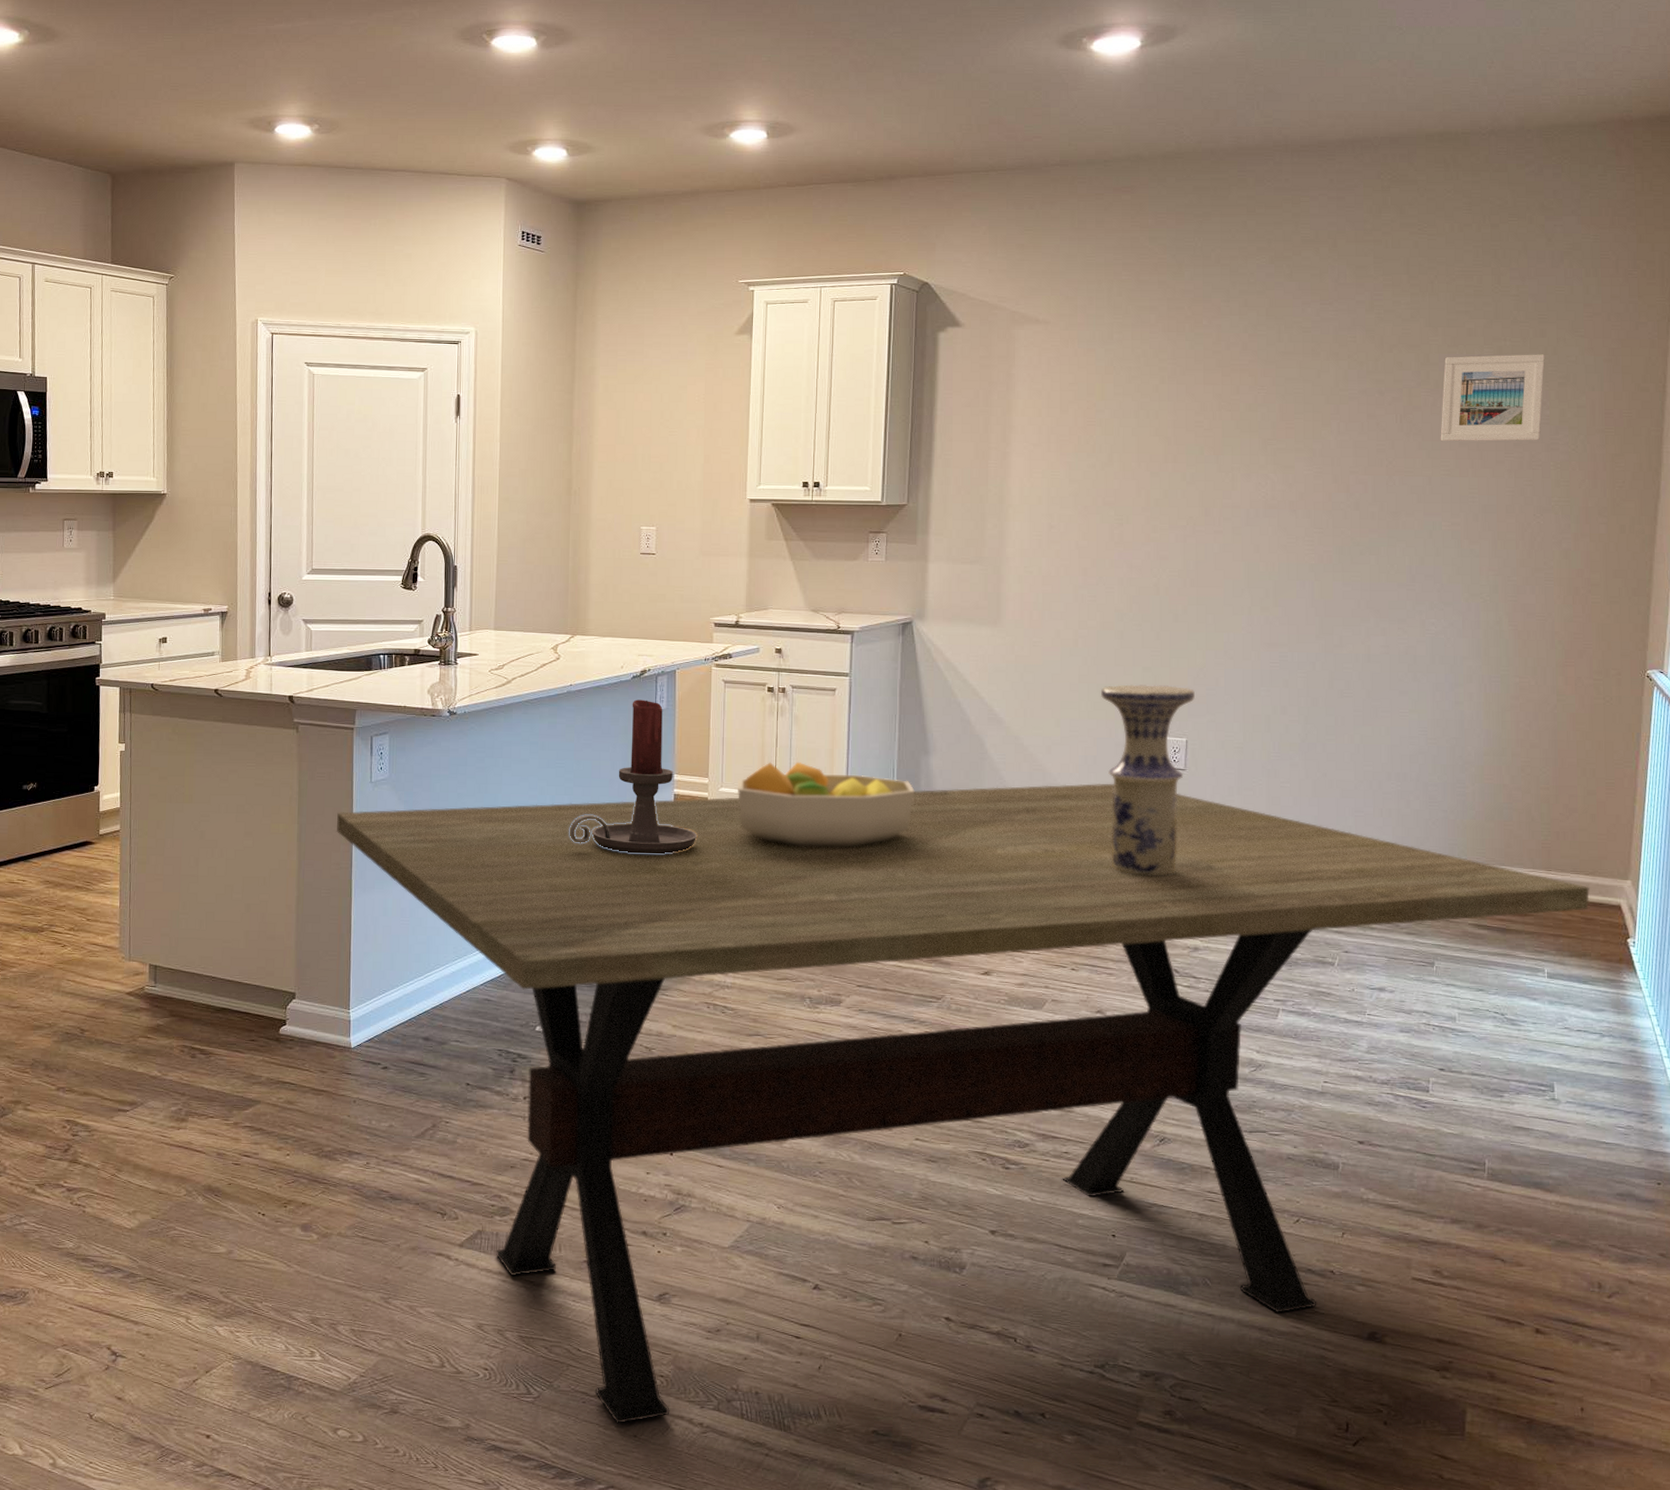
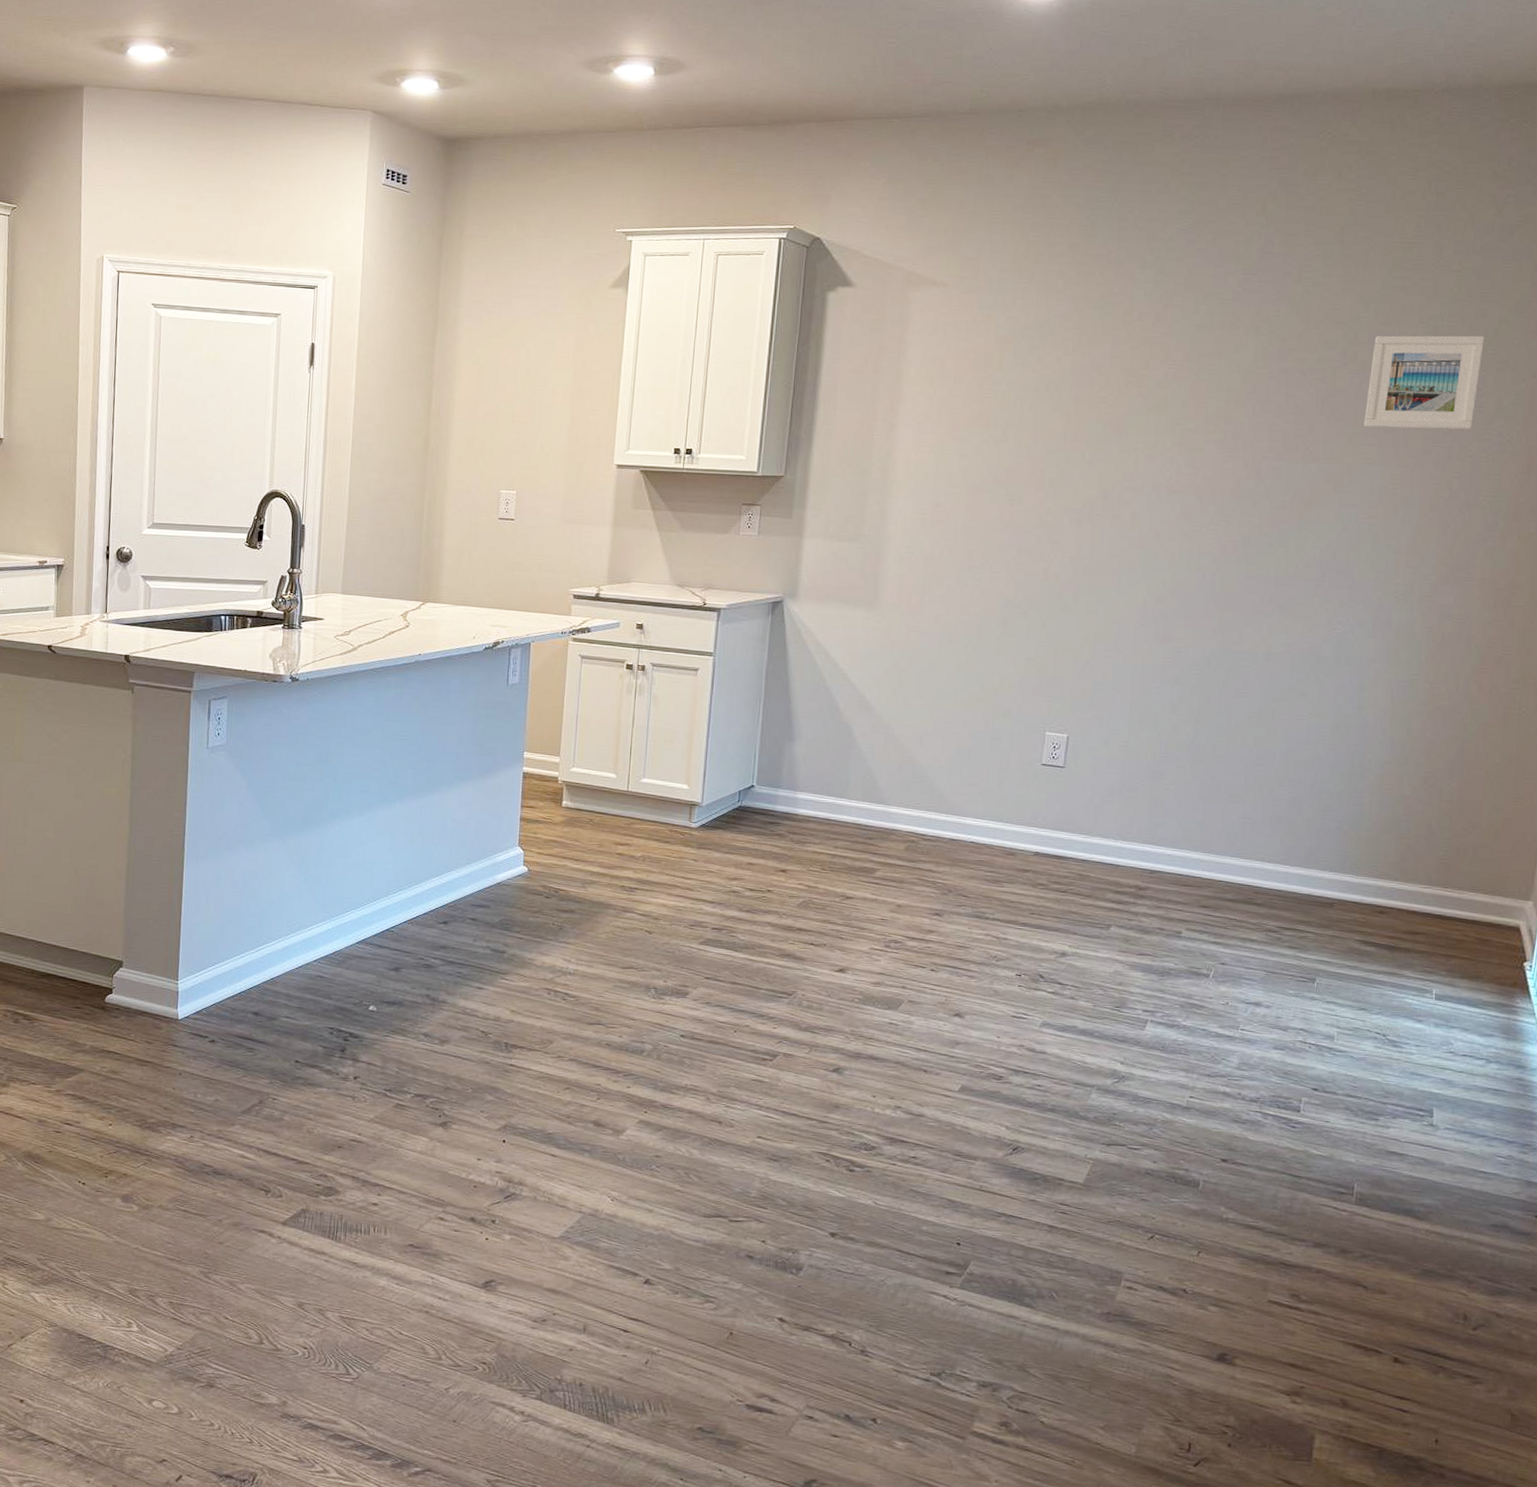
dining table: present [336,783,1590,1425] -> none [169,777,1488,1409]
candle holder: present [569,699,698,854] -> none [411,672,546,834]
fruit bowl: present [738,761,915,847] -> none [589,742,776,835]
vase: present [1101,684,1195,876] -> none [980,674,1080,877]

